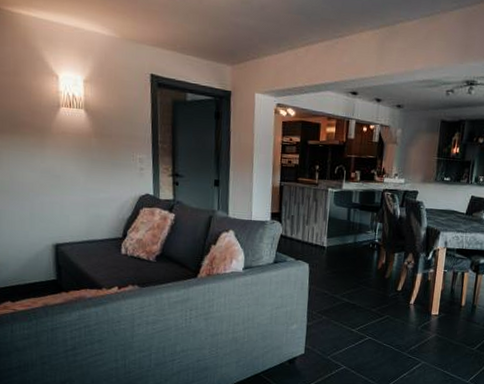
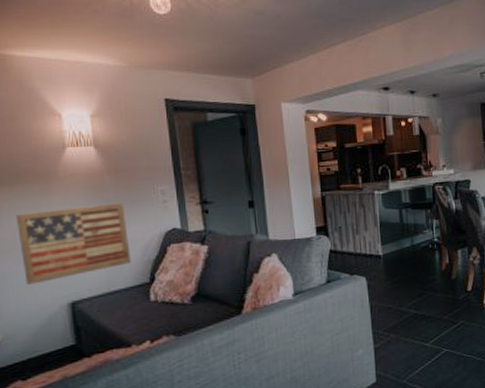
wall art: none [14,160,108,224] -> present [15,203,131,285]

